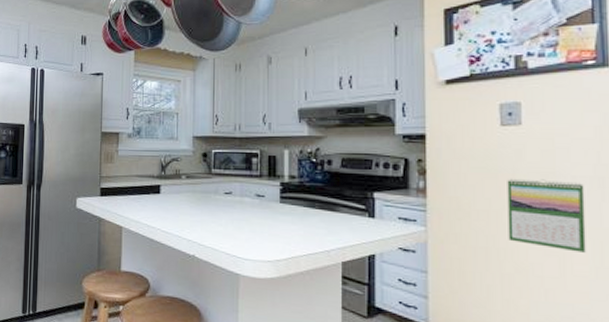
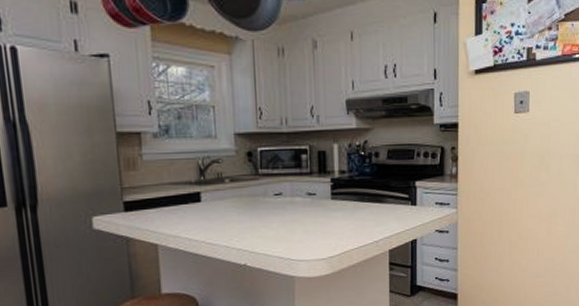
calendar: present [507,178,586,253] -> none [516,159,567,217]

